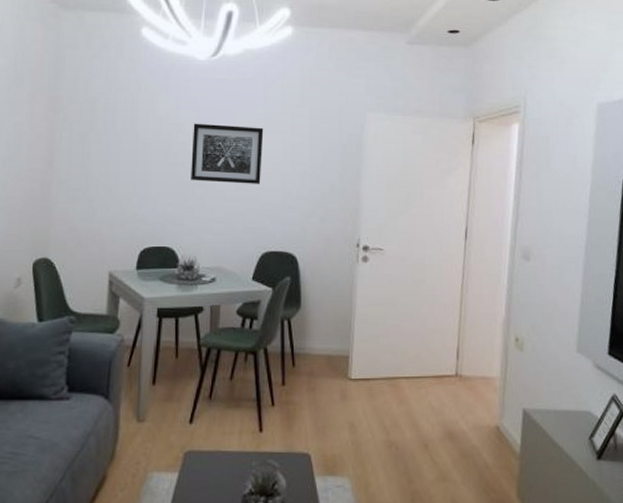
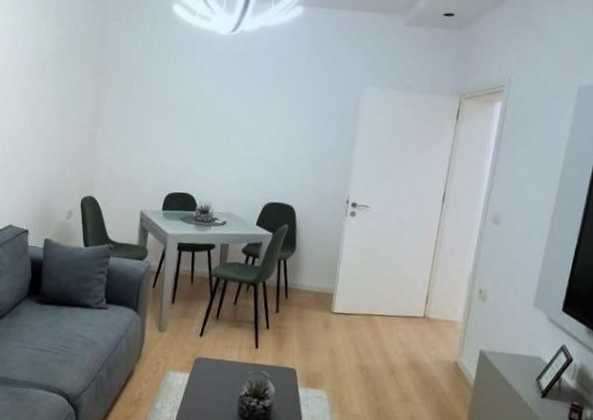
wall art: present [191,123,264,184] -> none [209,90,273,145]

